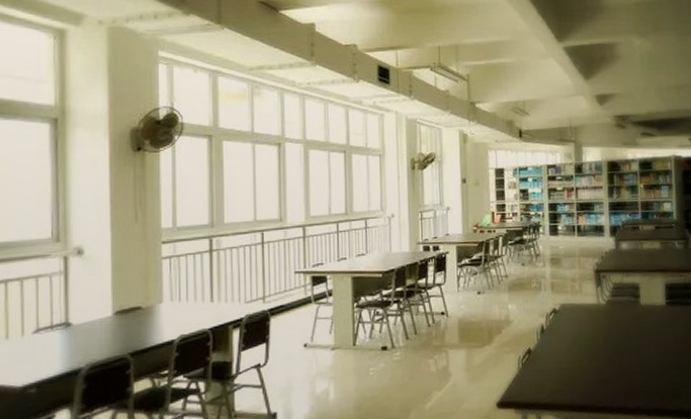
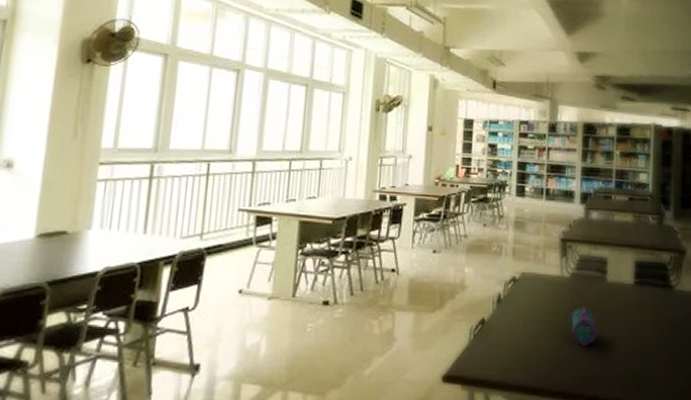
pencil case: none [609,329,636,364] -> present [570,307,598,346]

